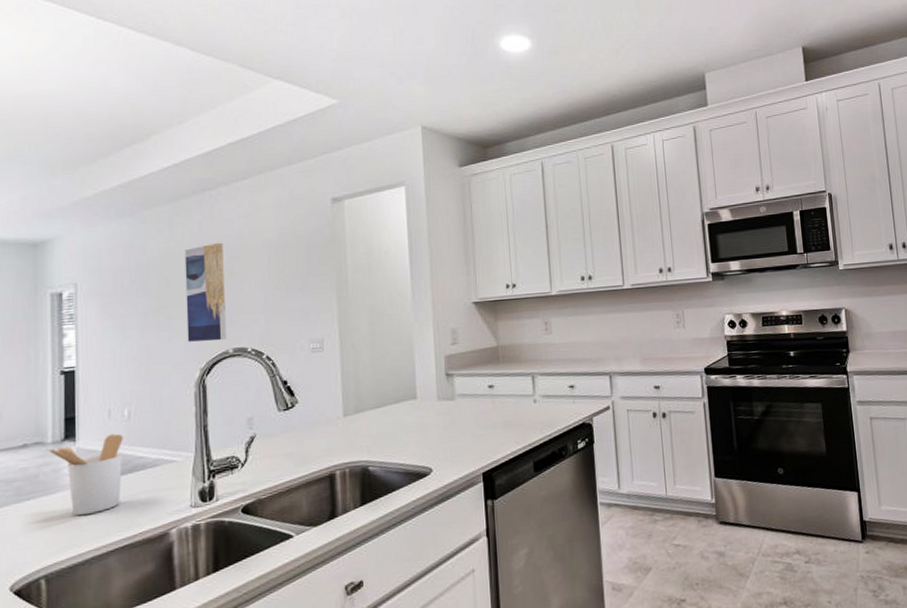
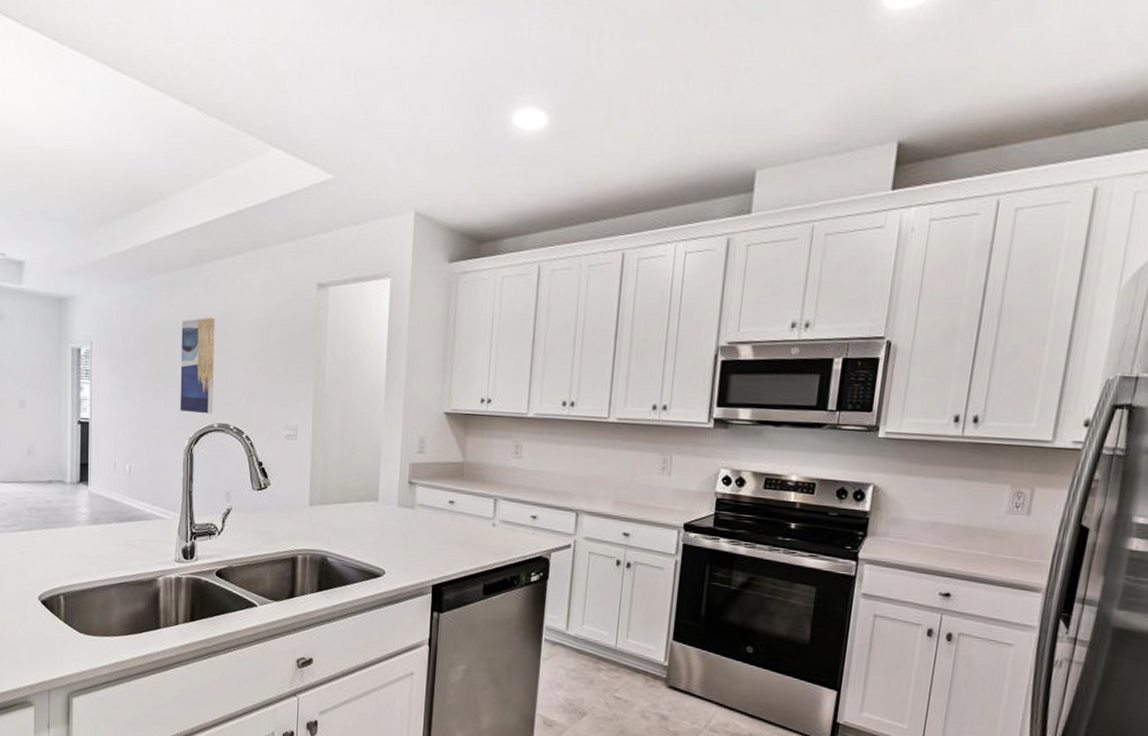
utensil holder: present [45,434,123,516] -> none [65,484,124,551]

